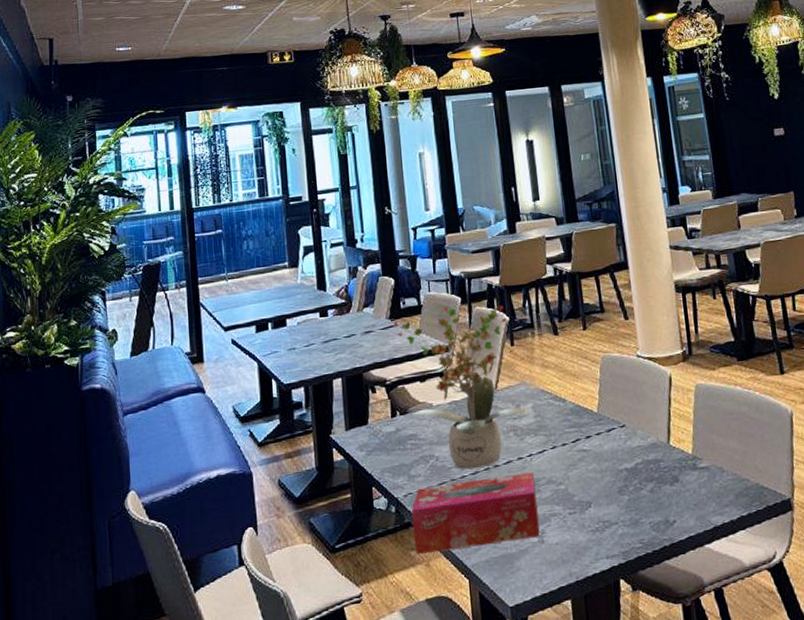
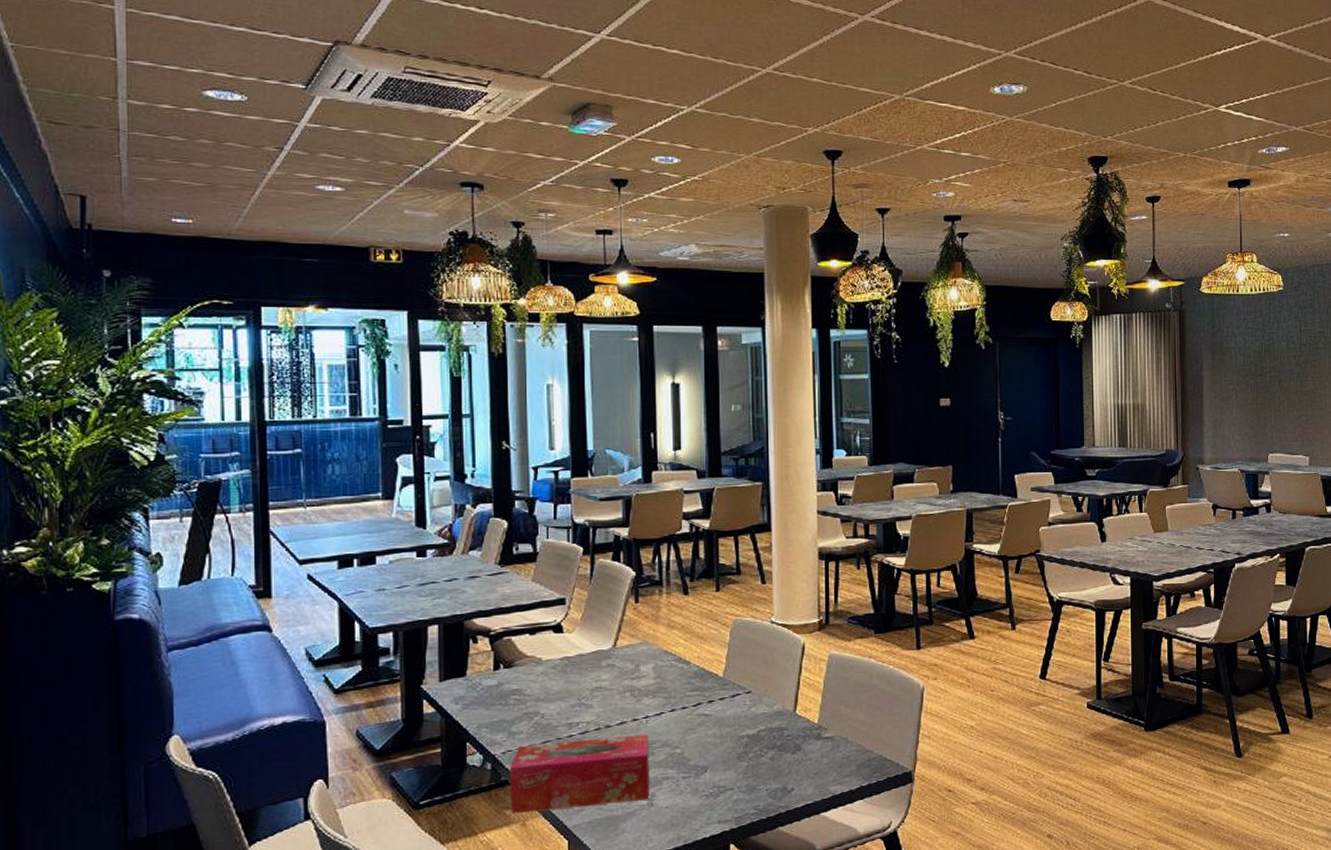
potted plant: present [393,306,531,469] -> none [503,556,651,728]

